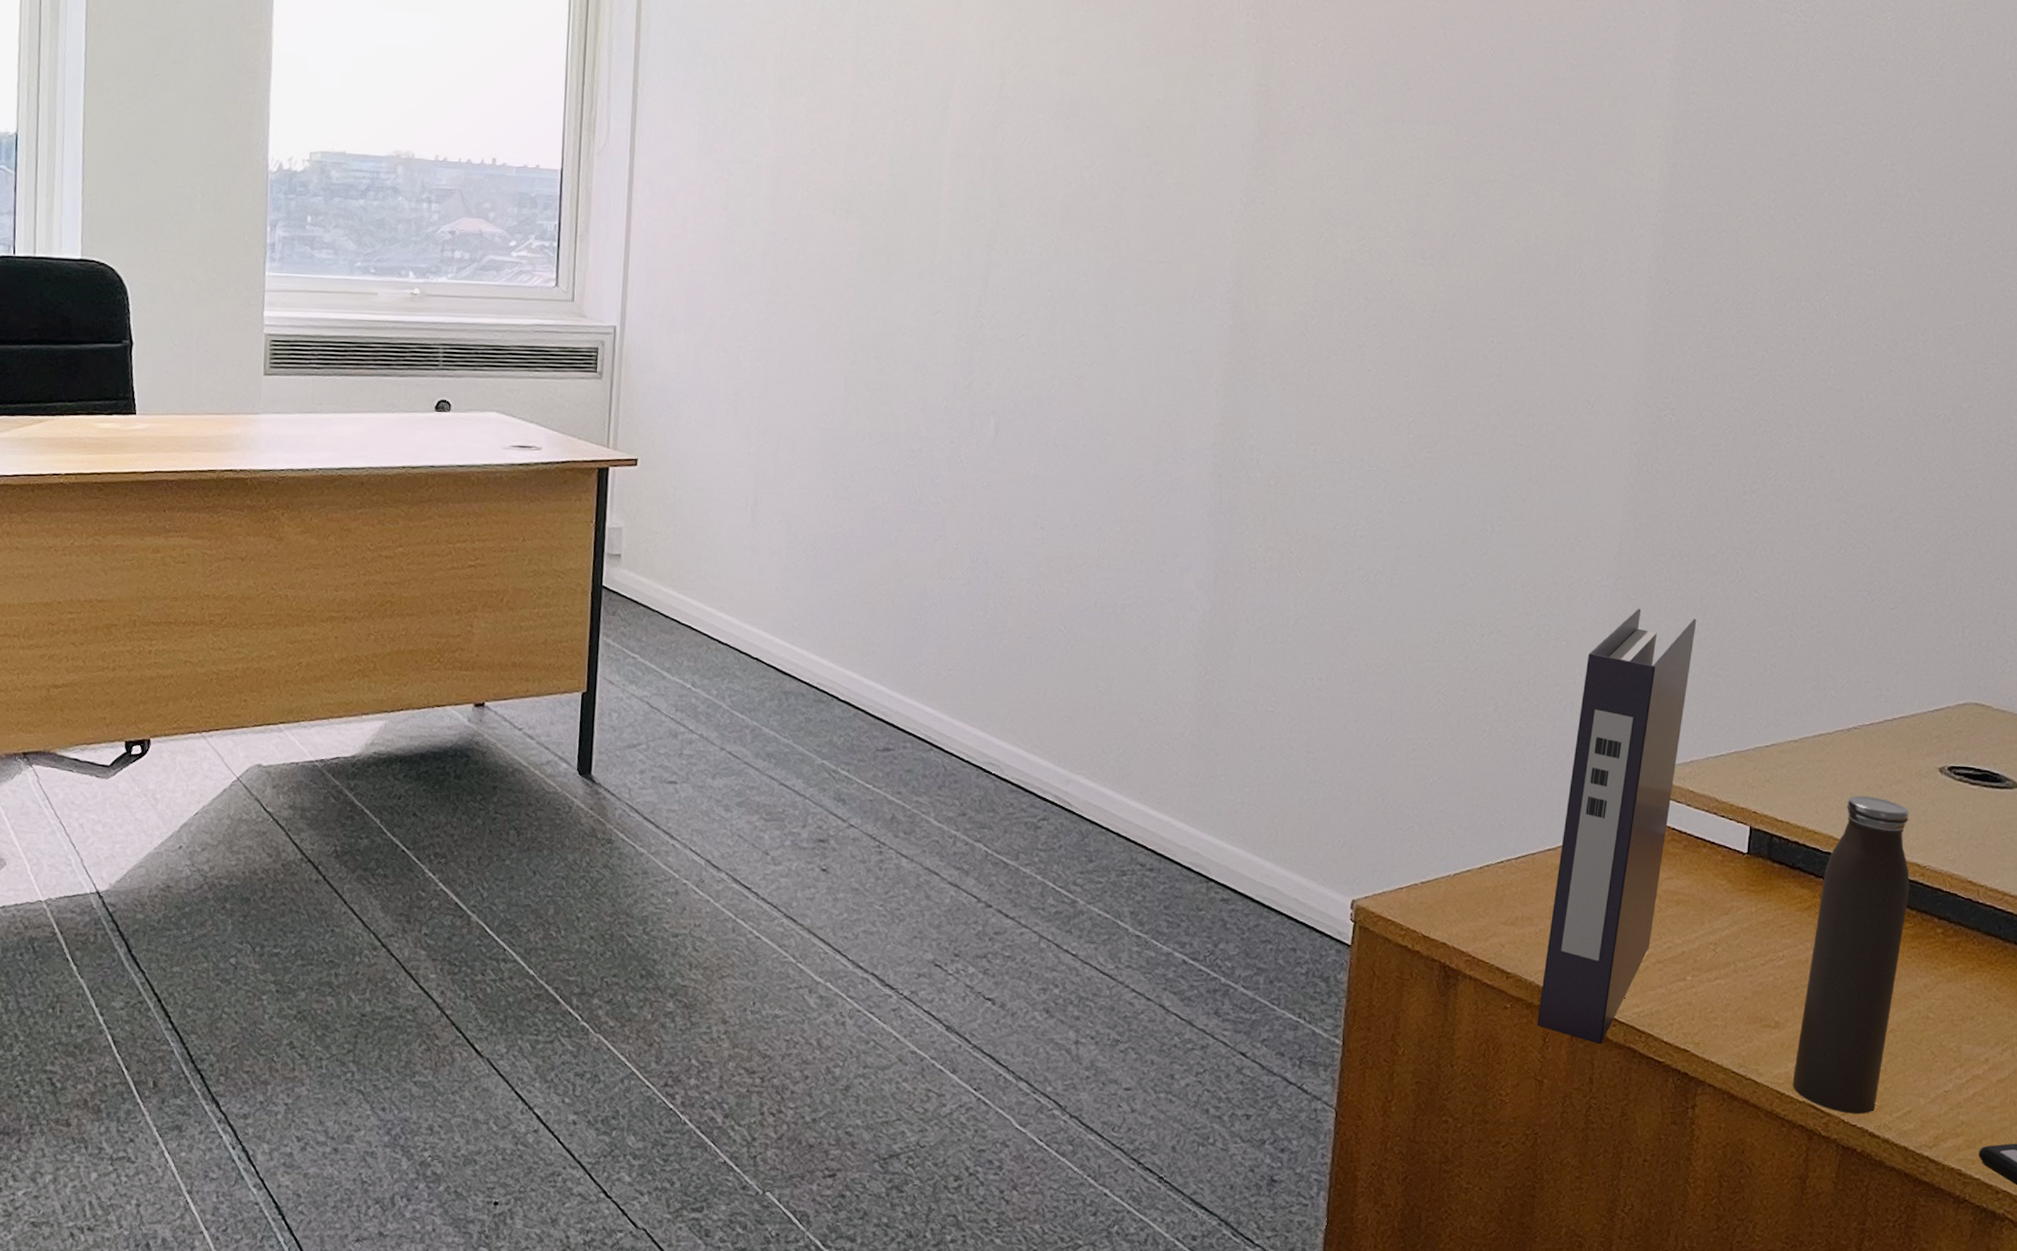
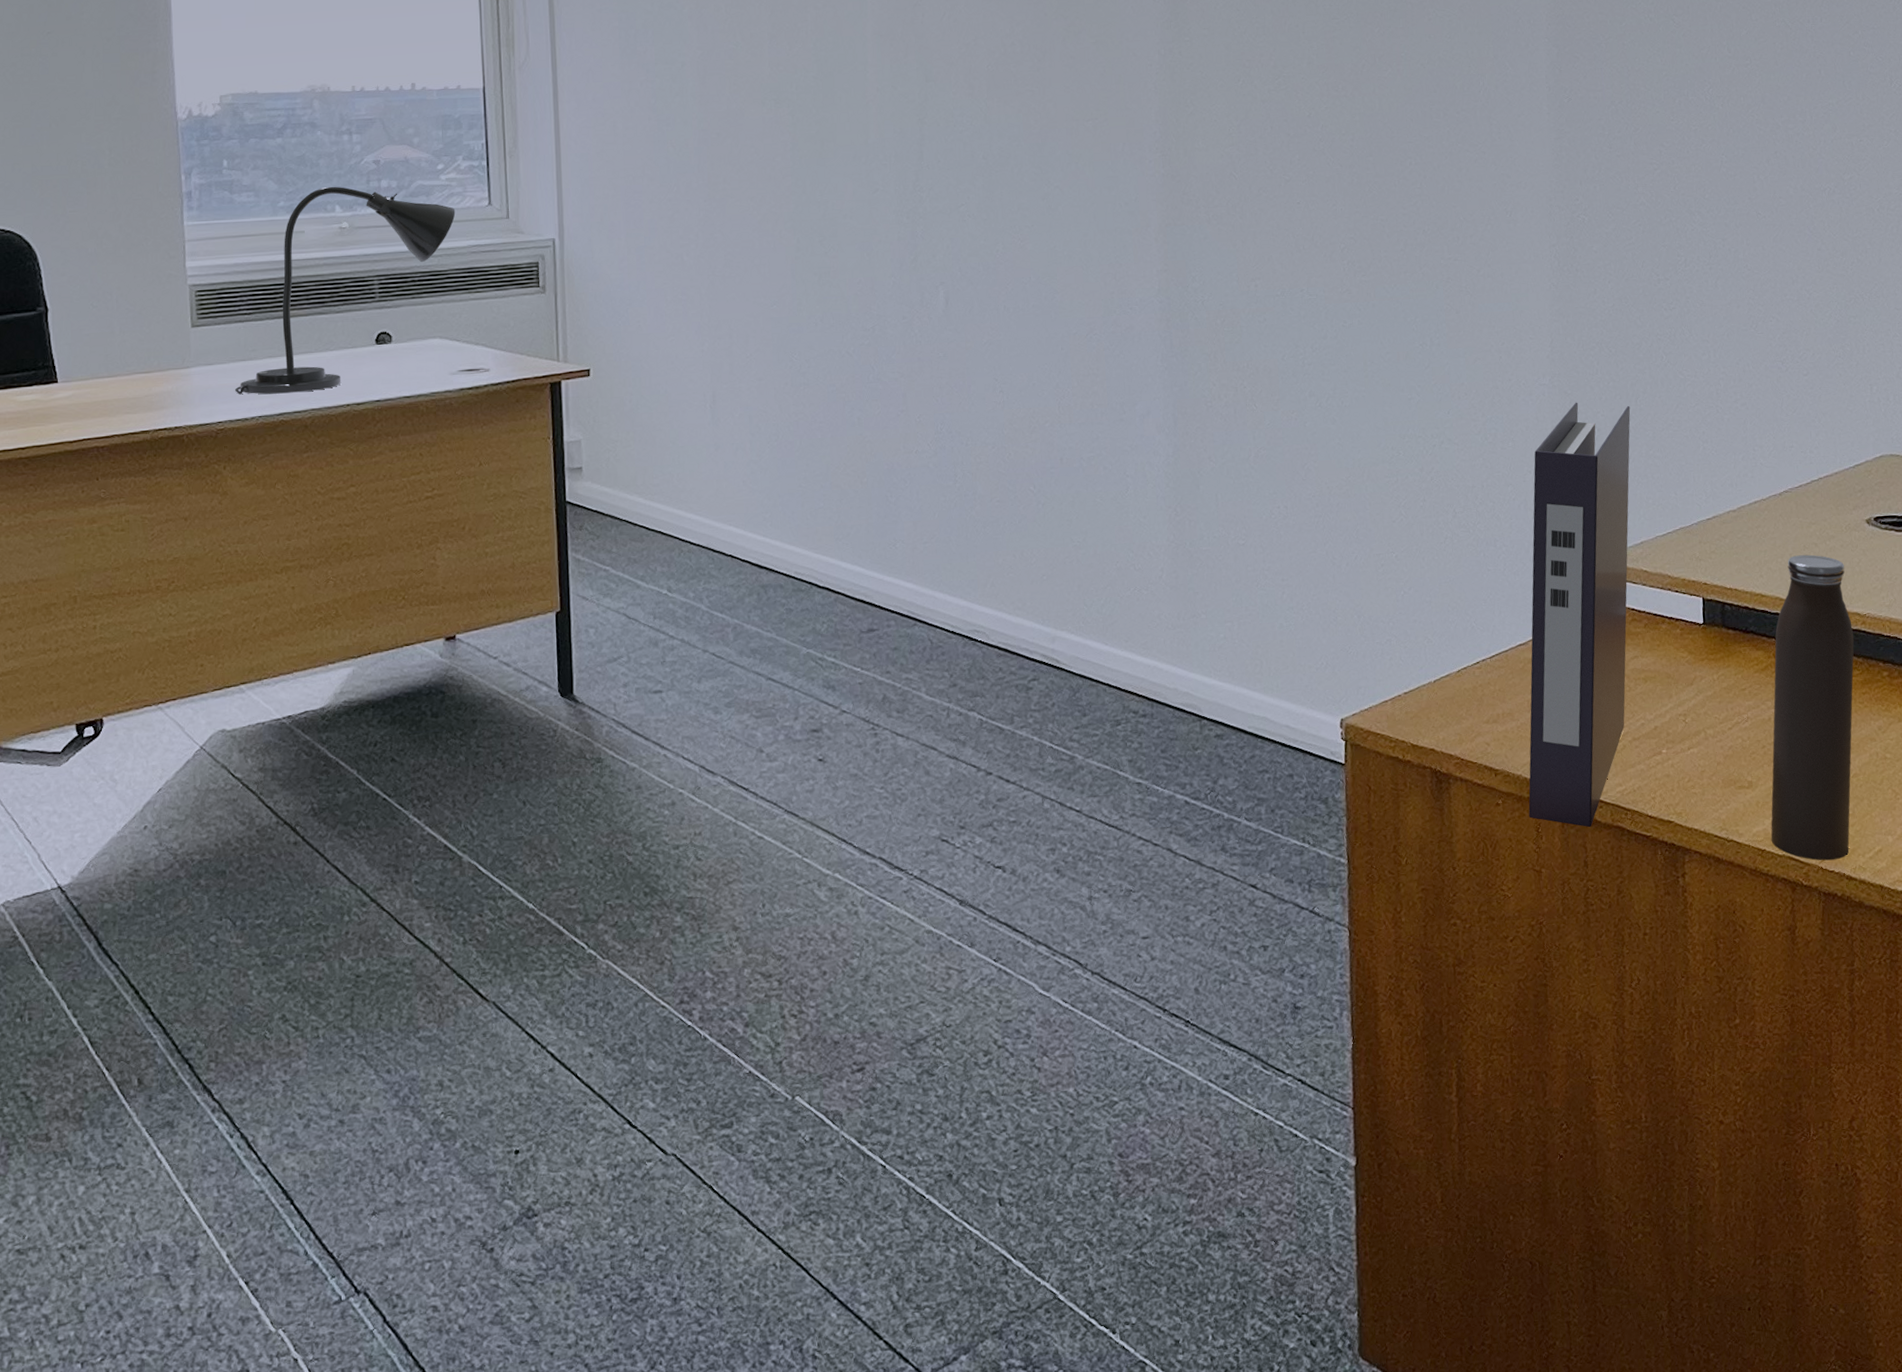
desk lamp: none [299,252,523,450] -> present [235,186,456,395]

